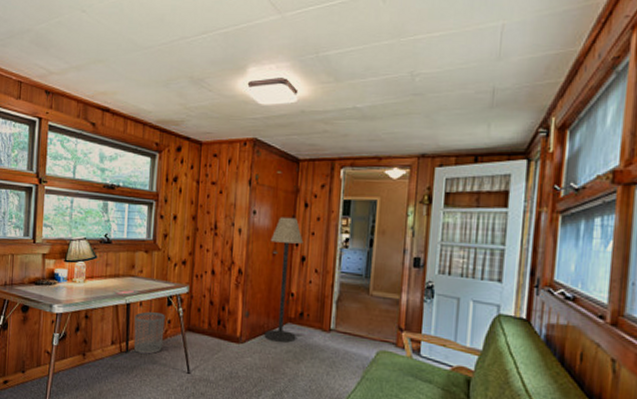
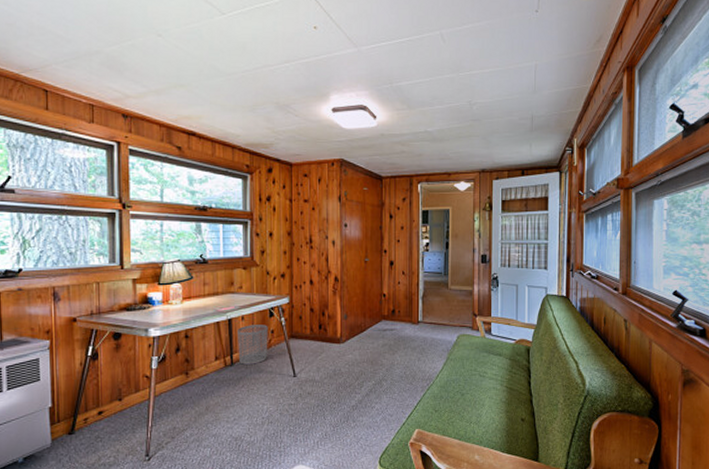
floor lamp: present [264,217,304,343] -> none [362,228,391,338]

